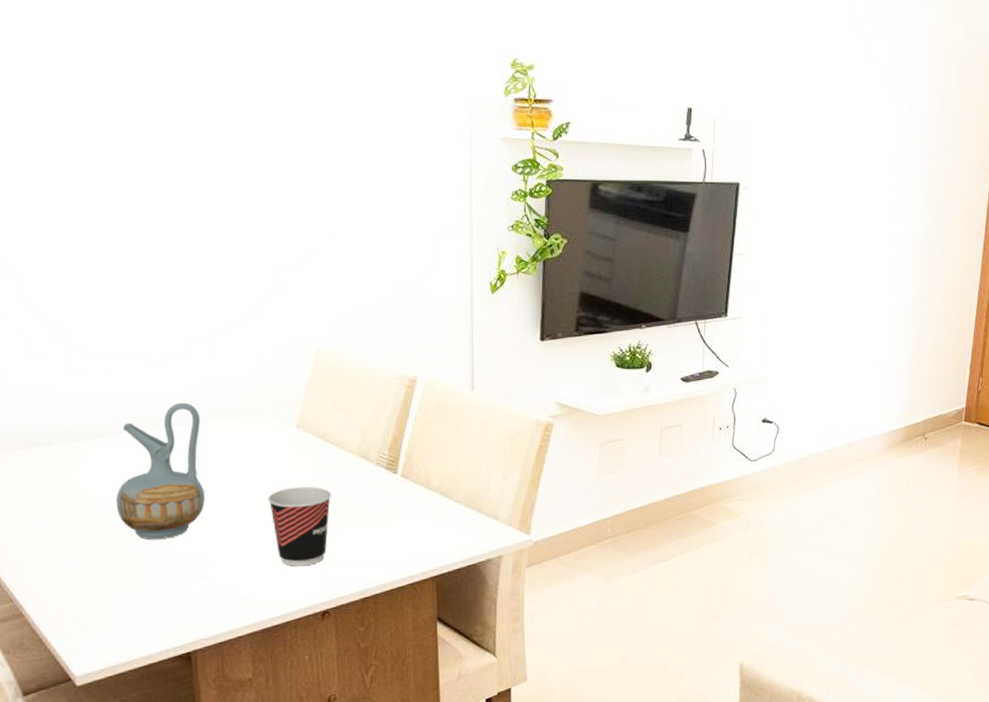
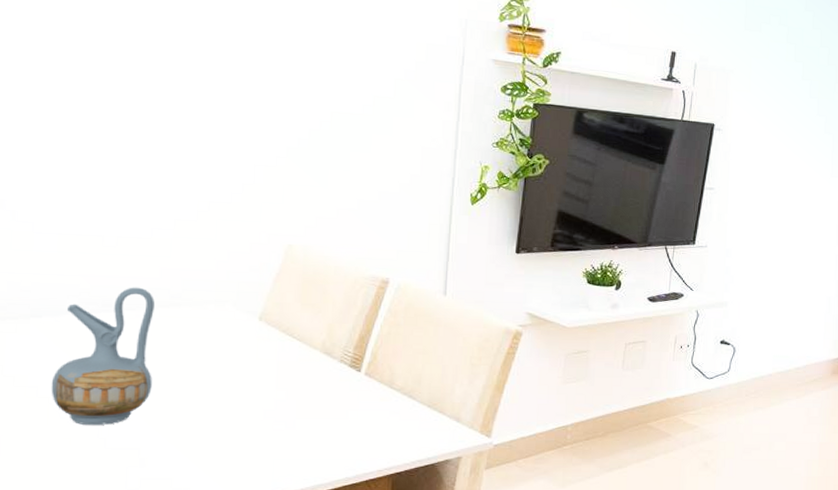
cup: present [268,487,332,567] -> none [221,379,290,459]

